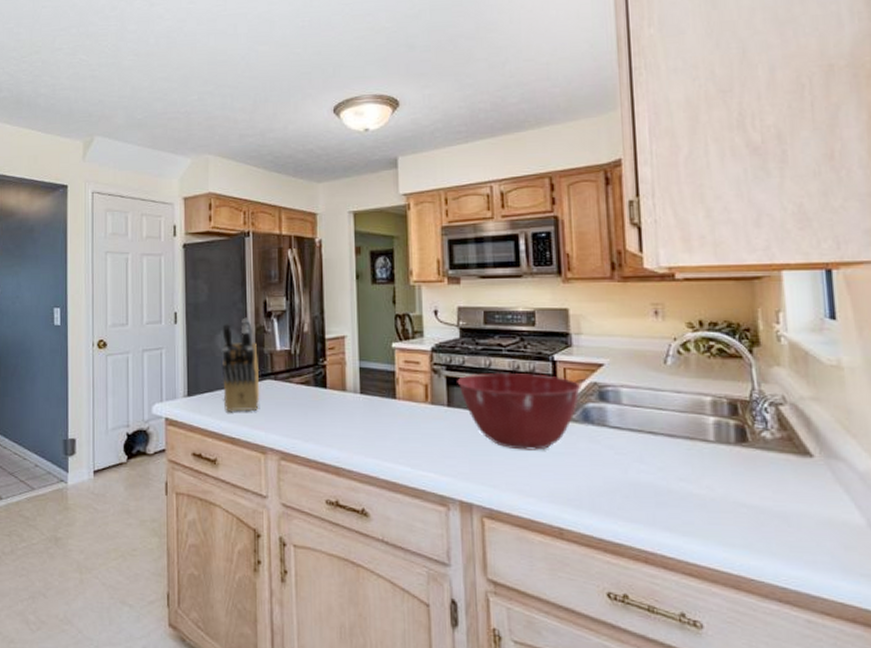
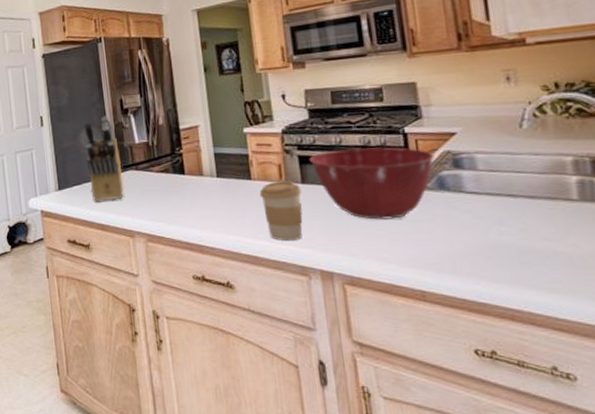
coffee cup: none [403,403,447,468] -> present [259,181,303,242]

